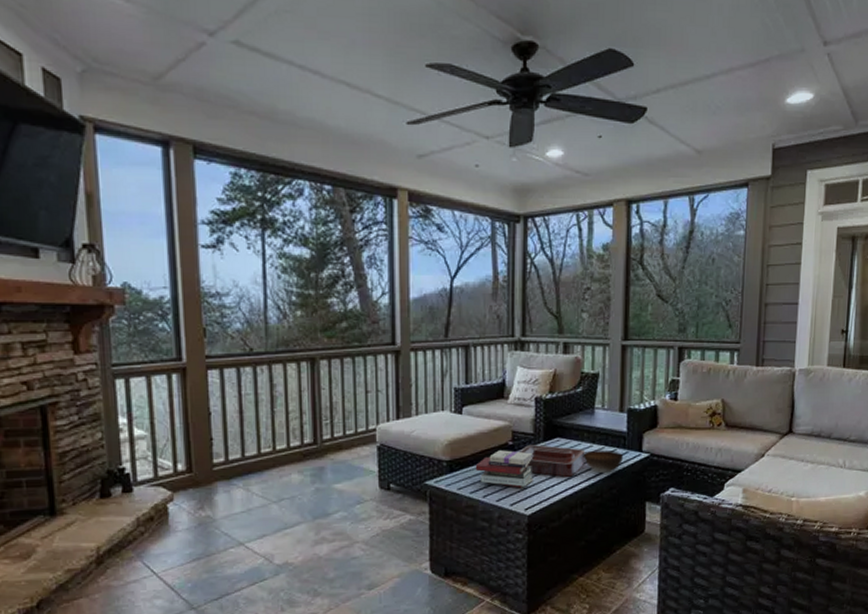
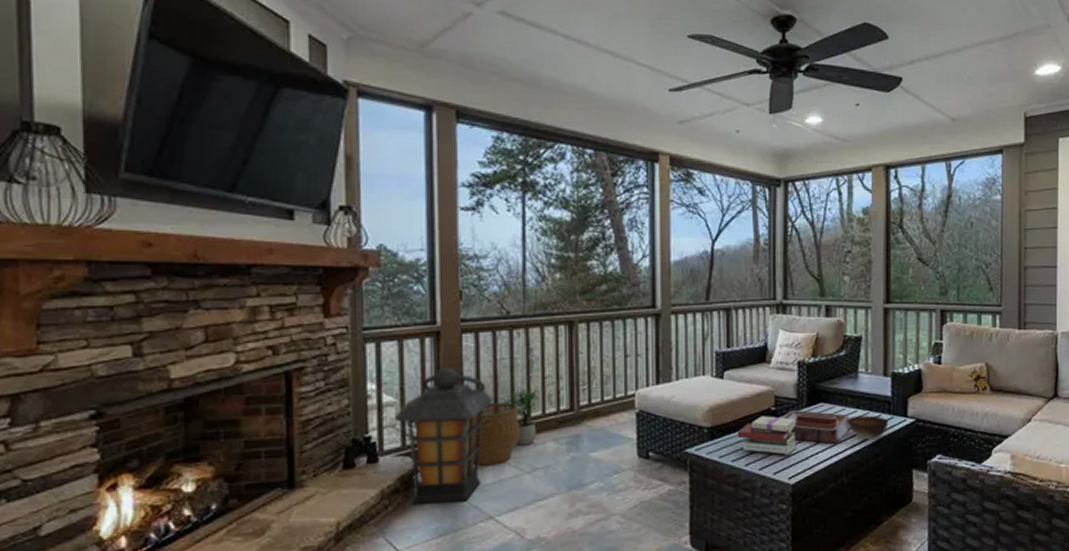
lantern: none [145,401,239,532] -> present [394,366,493,506]
basket: none [222,436,267,496] -> present [473,402,521,466]
potted plant: none [250,424,287,477] -> present [504,389,543,446]

